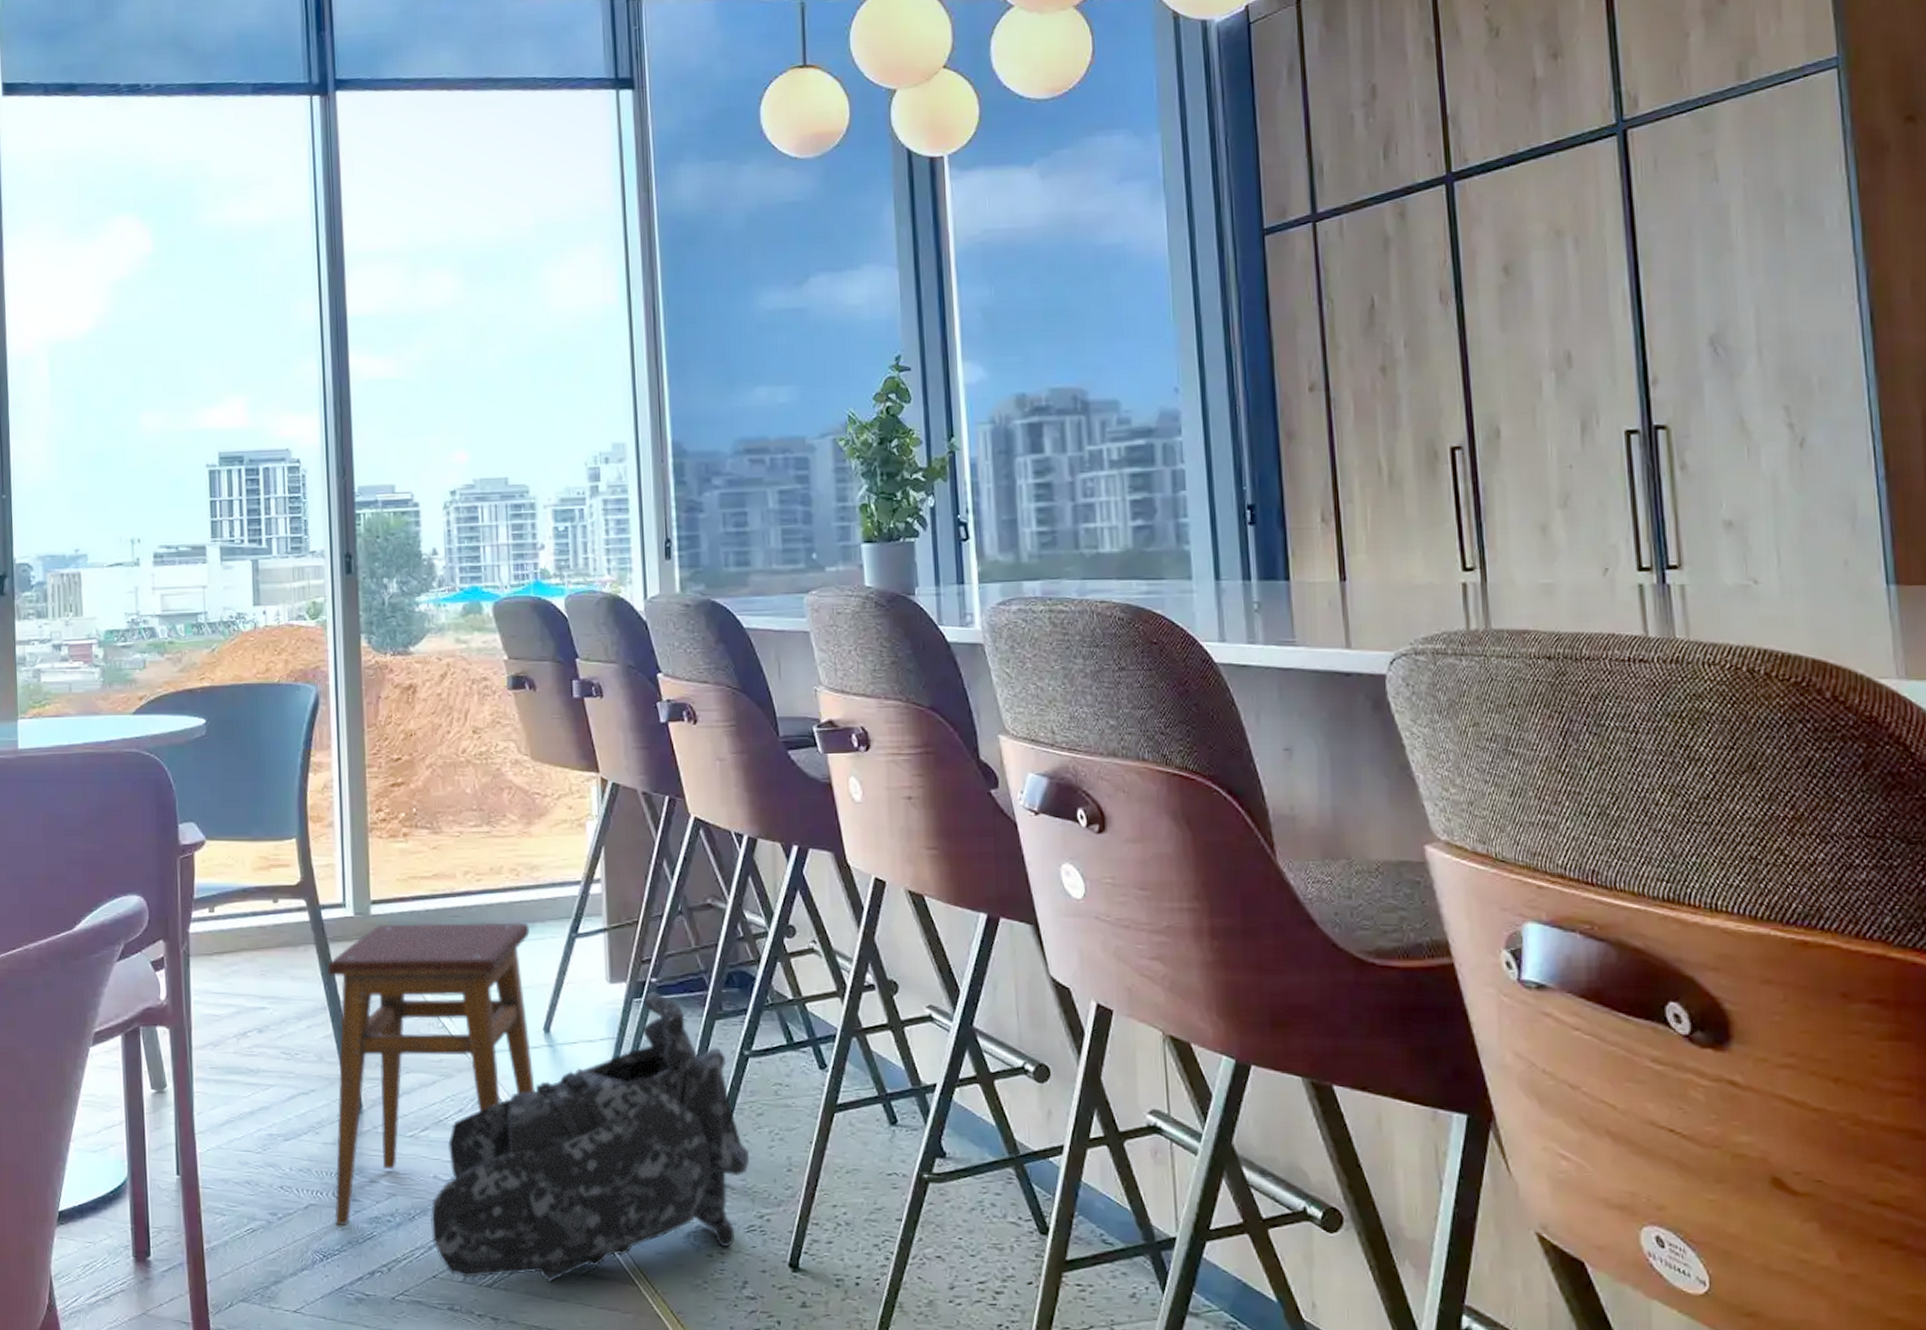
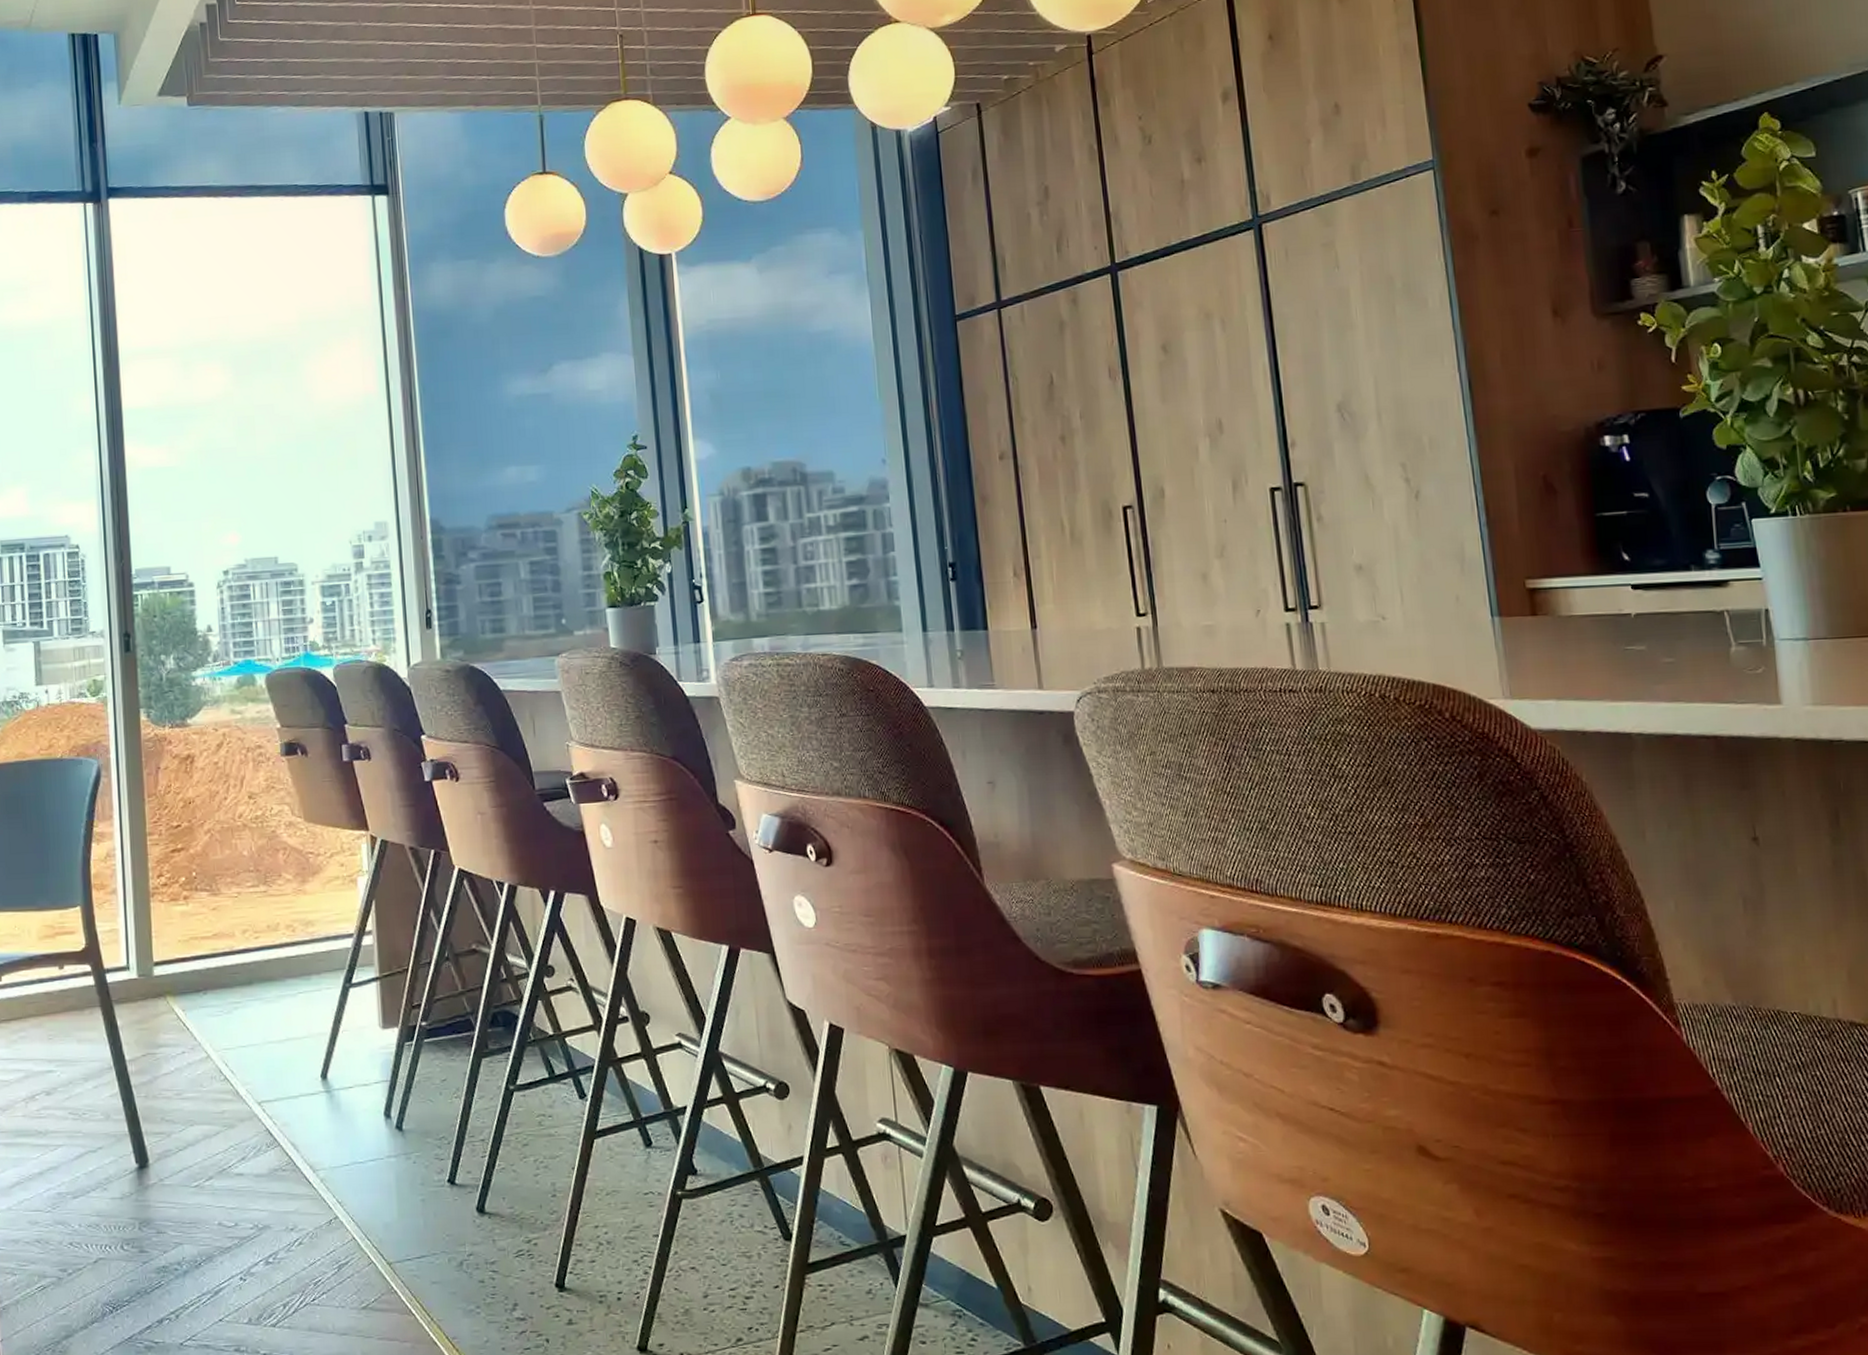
stool: present [328,922,535,1226] -> none [113,976,314,1277]
body armor: present [430,992,750,1283] -> none [215,1035,517,1319]

